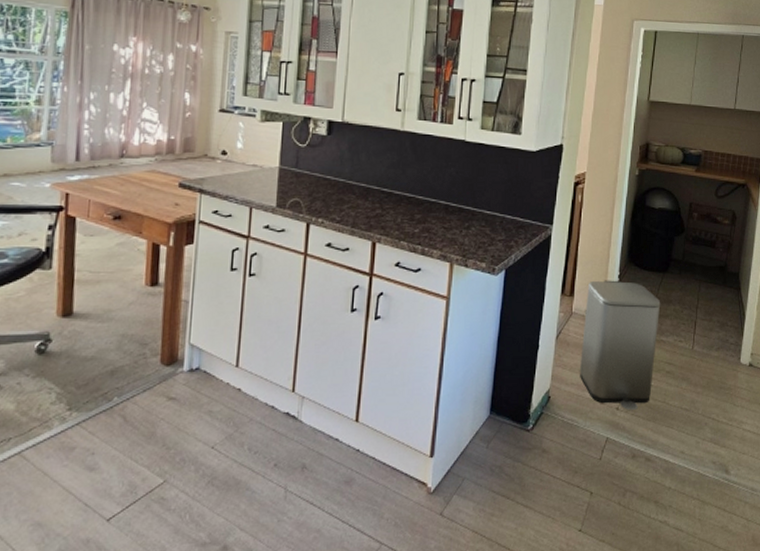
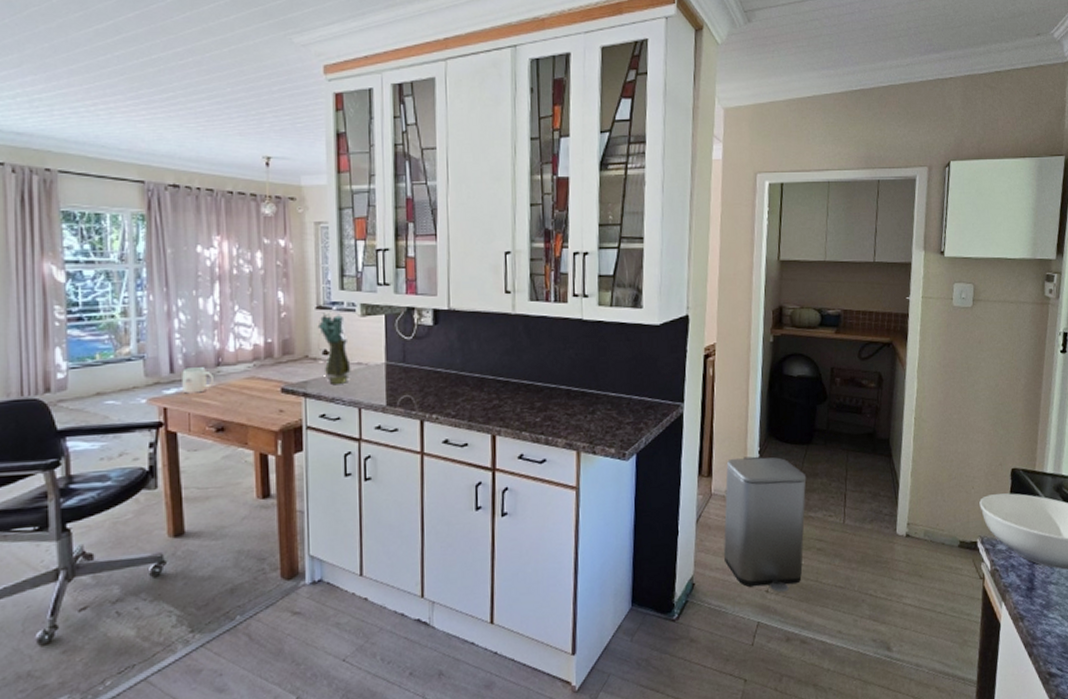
mug: none [85,157,117,182] -> present [182,367,215,394]
vase: none [218,116,247,183] -> present [317,313,351,384]

